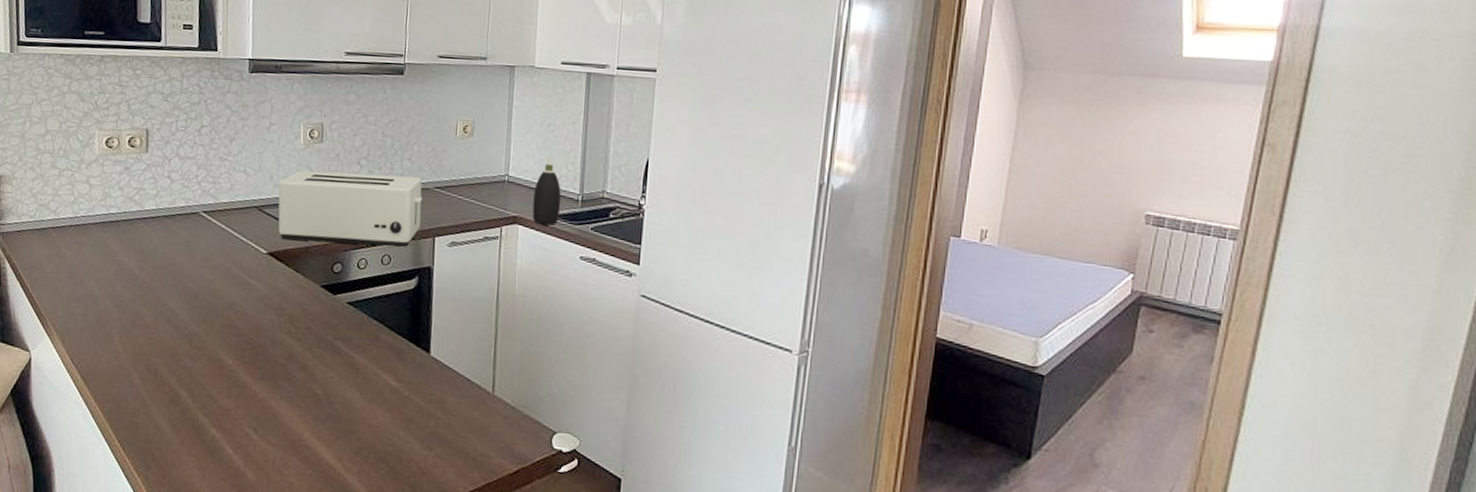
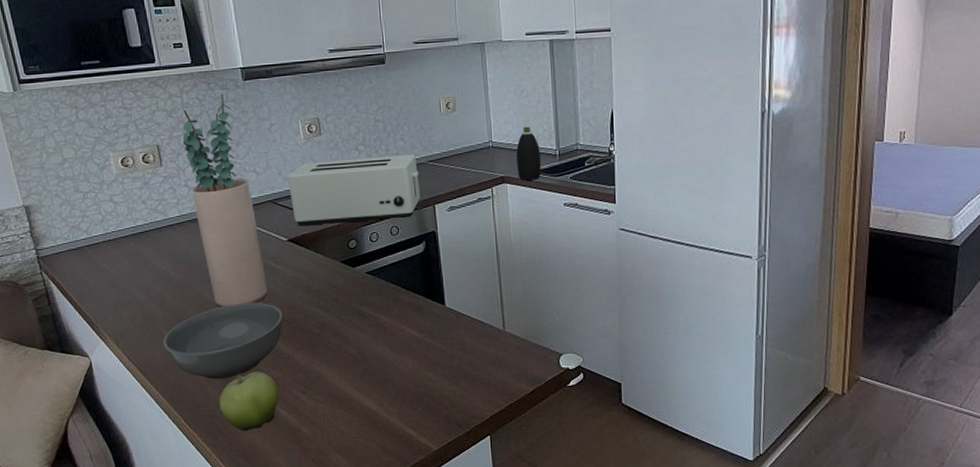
bowl: none [111,316,248,401] -> present [163,302,283,380]
fruit: none [159,396,228,465] -> present [219,371,279,430]
vase: none [173,83,237,319] -> present [183,93,268,307]

